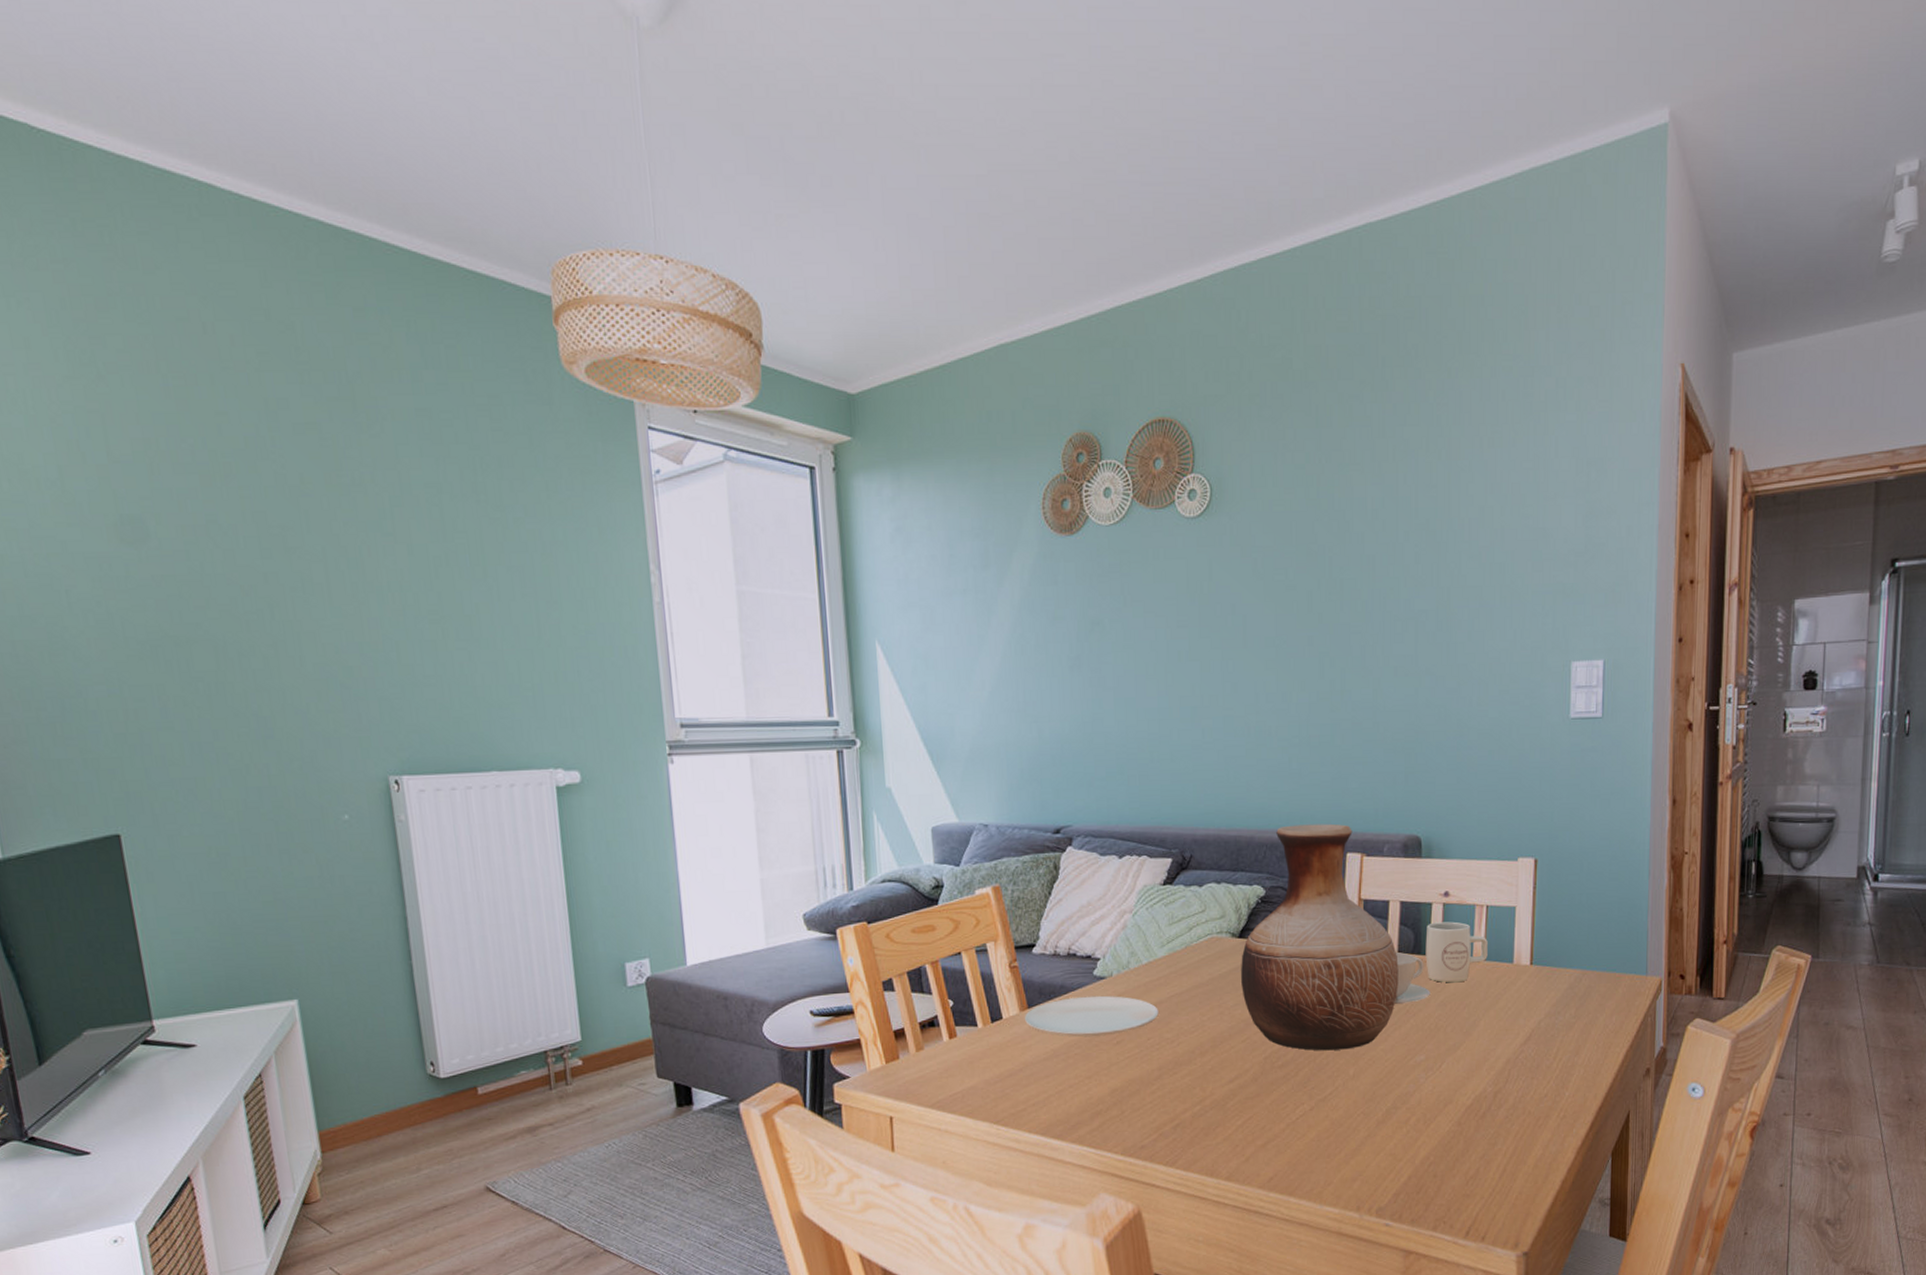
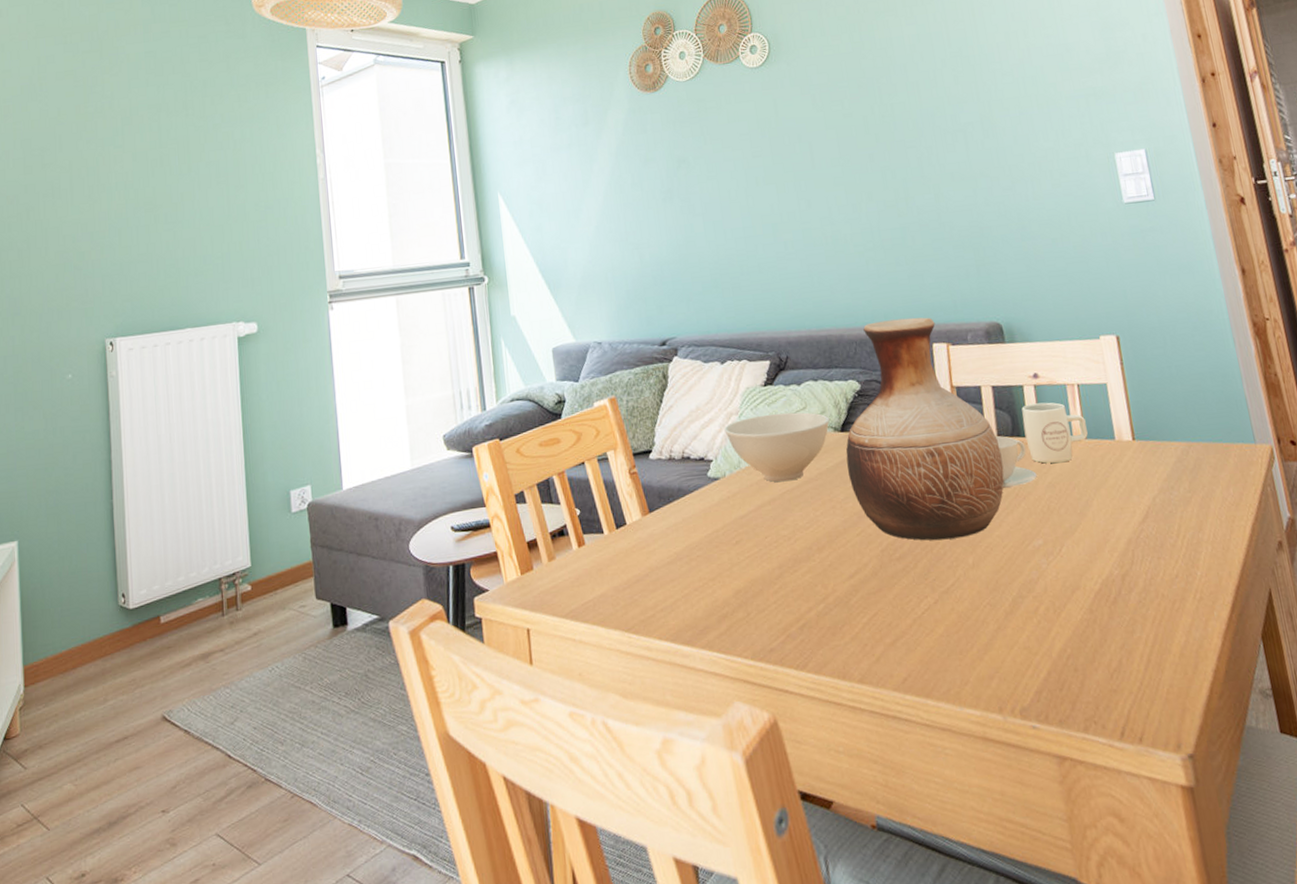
plate: present [1024,995,1159,1037] -> none [646,495,773,539]
bowl: none [1116,914,1228,985] -> present [724,412,830,483]

